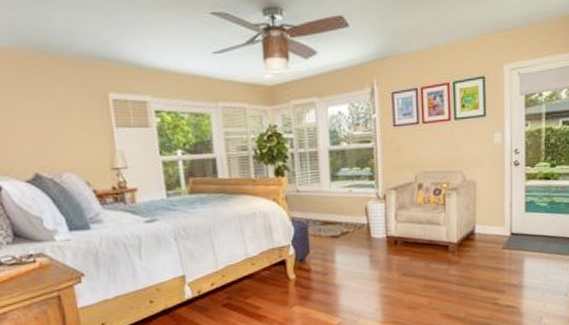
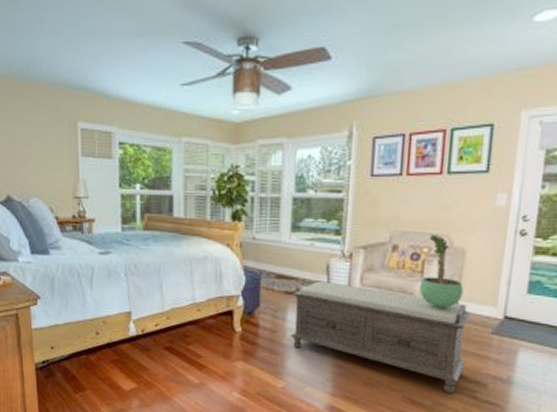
bench: none [338,222,486,304] -> present [290,281,471,394]
potted plant: none [443,171,478,233] -> present [419,234,464,308]

